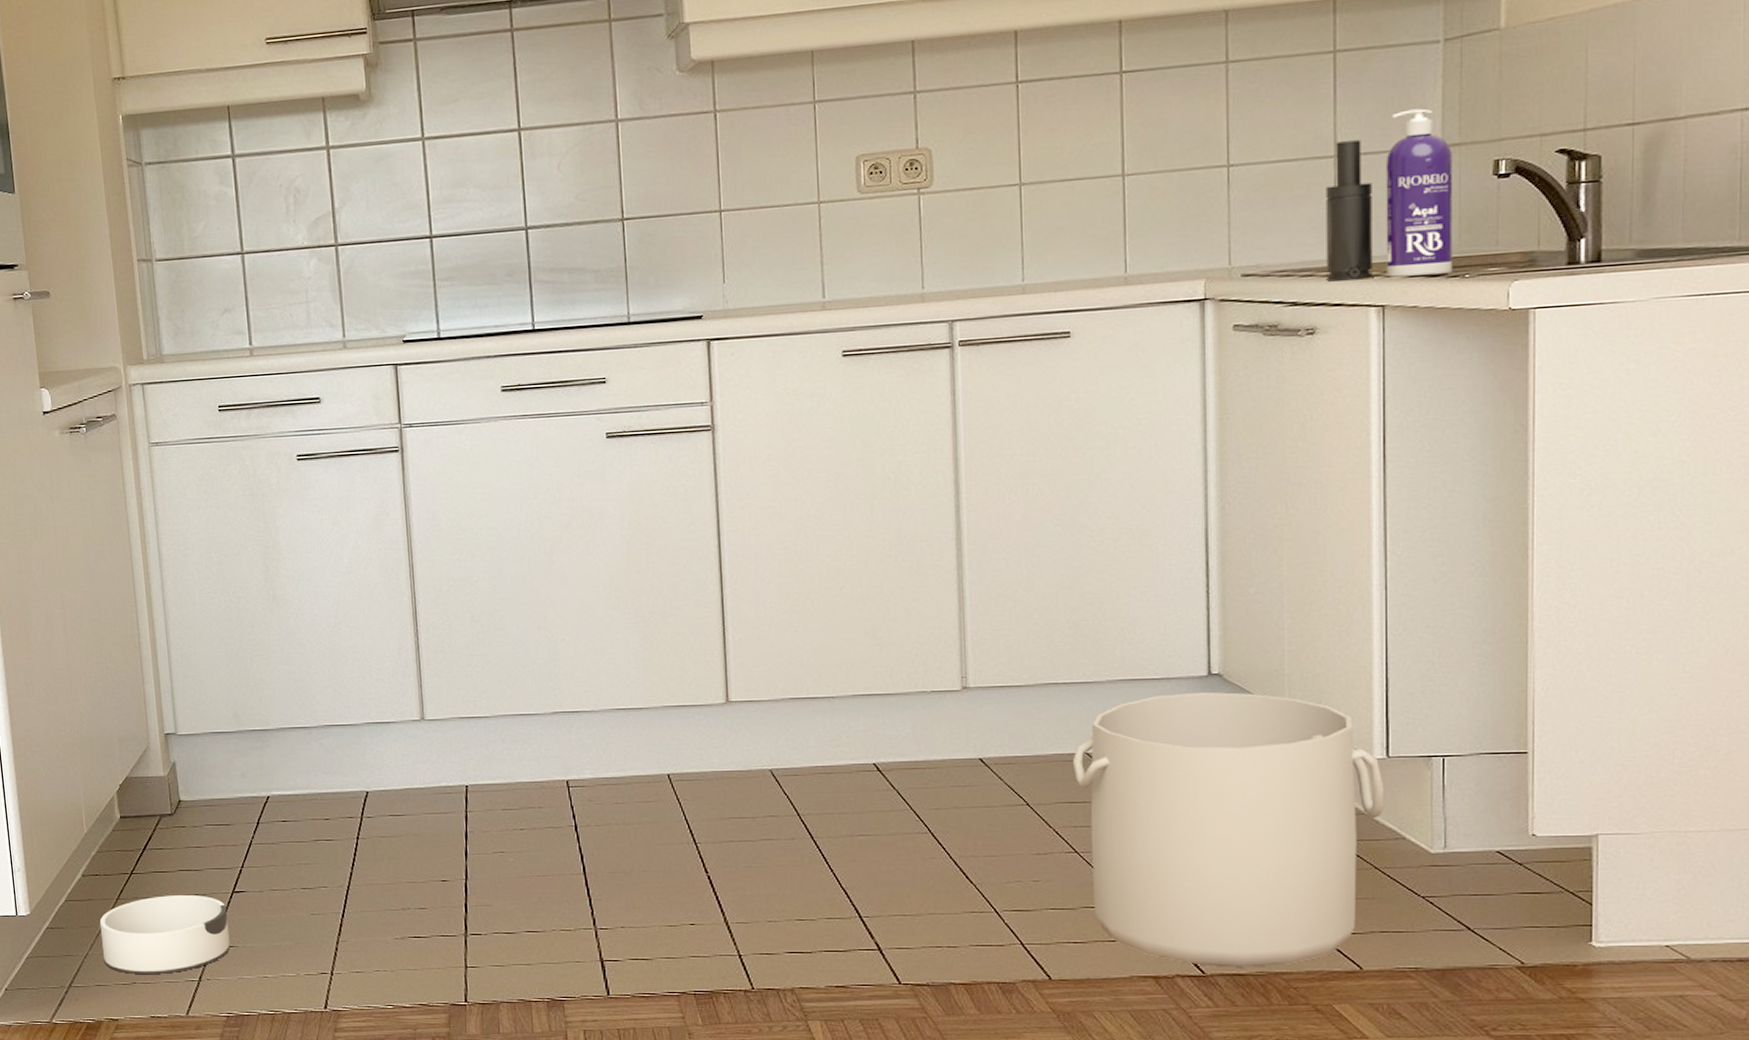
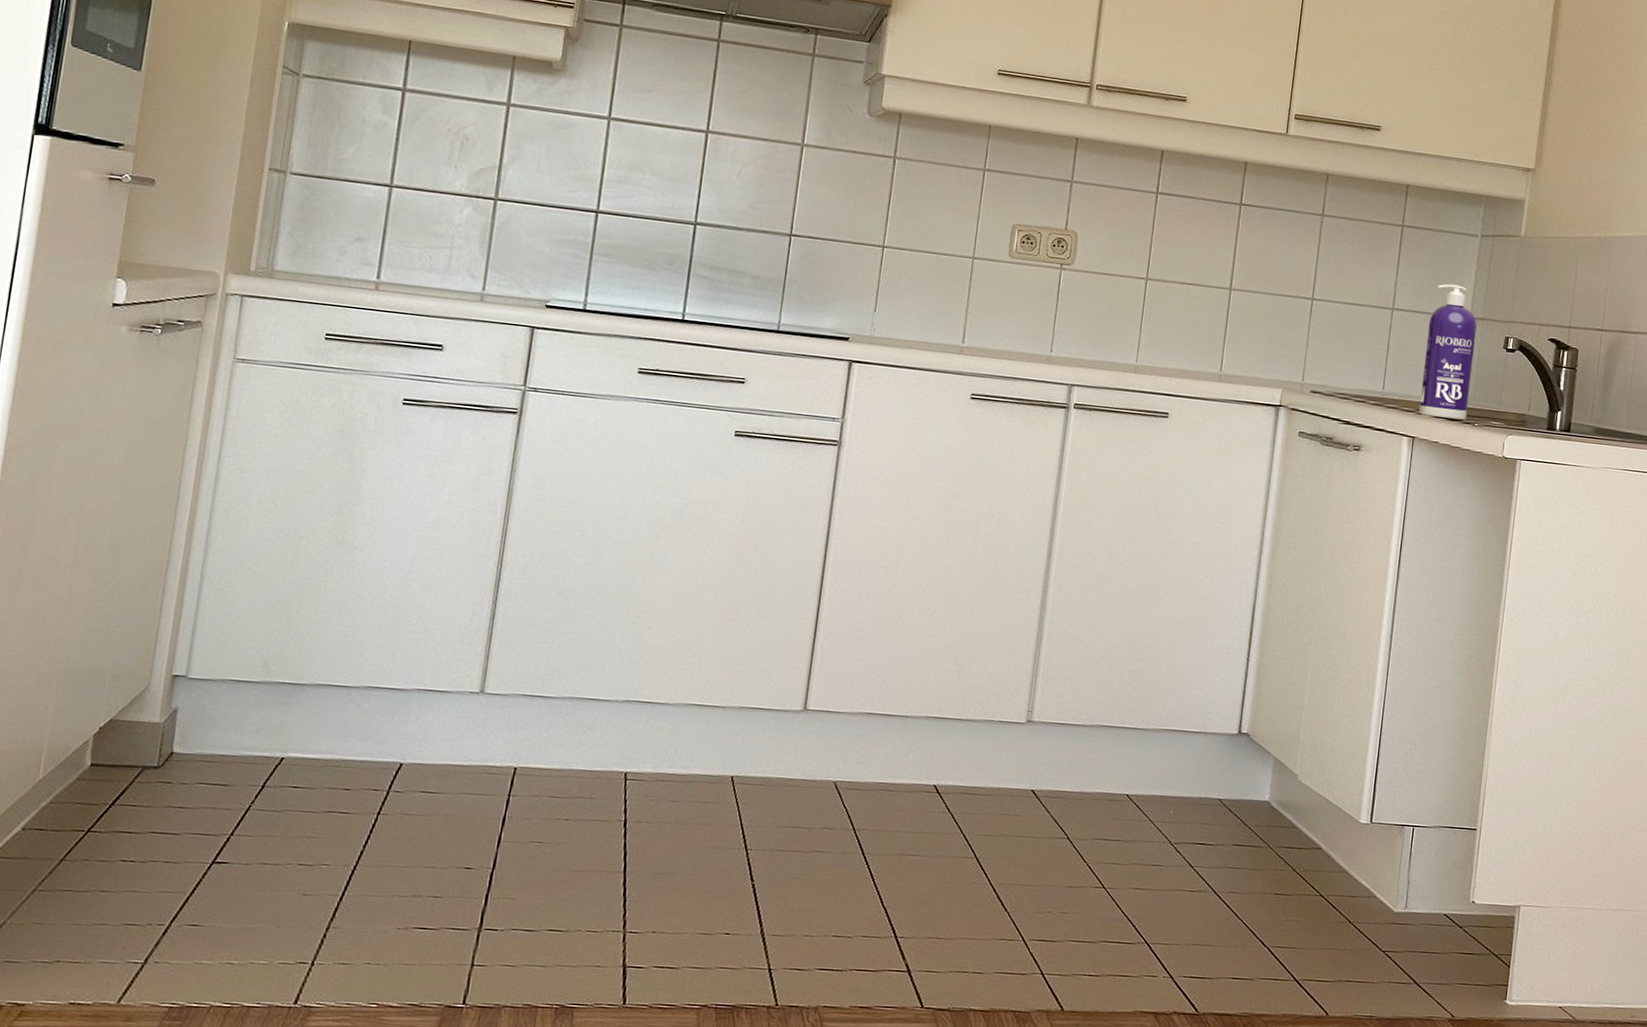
pet bowl: present [99,895,231,975] -> none [23,860,201,953]
bucket: present [1072,691,1384,967] -> none [1111,747,1366,1008]
soap dispenser: present [1326,140,1372,282] -> none [1374,298,1417,413]

